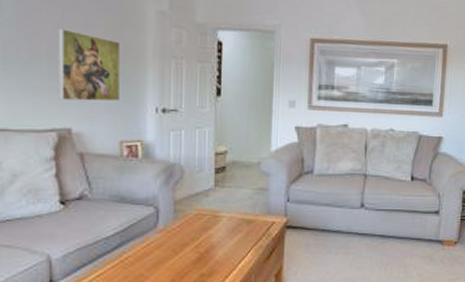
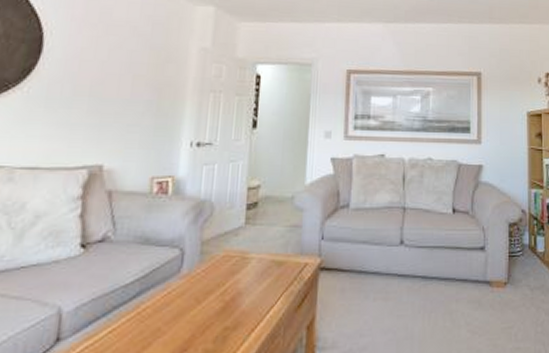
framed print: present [57,28,121,102] -> none [94,66,162,137]

